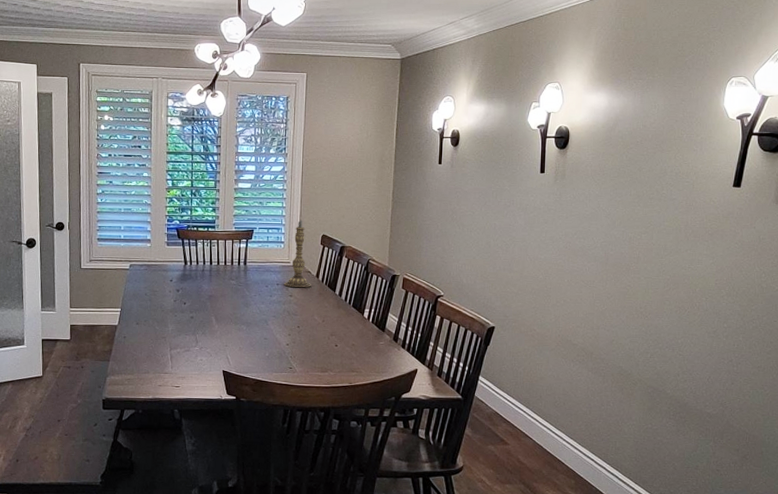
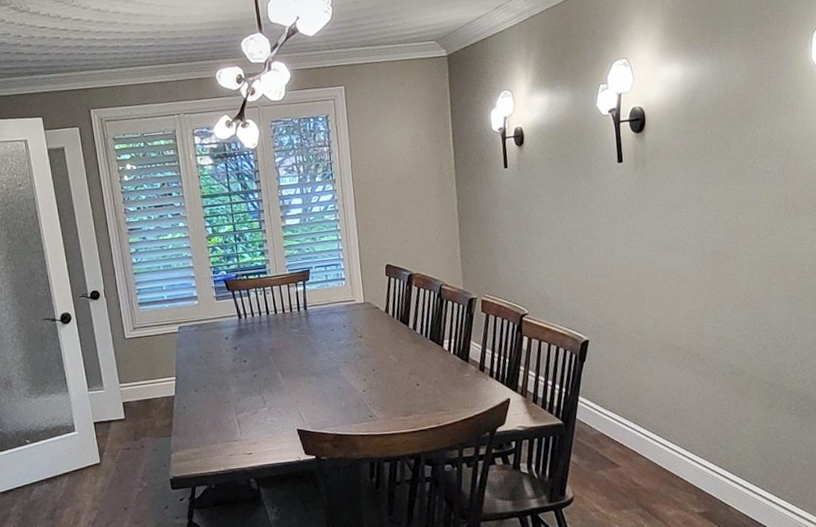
candlestick: present [283,219,312,288] -> none [351,251,382,328]

